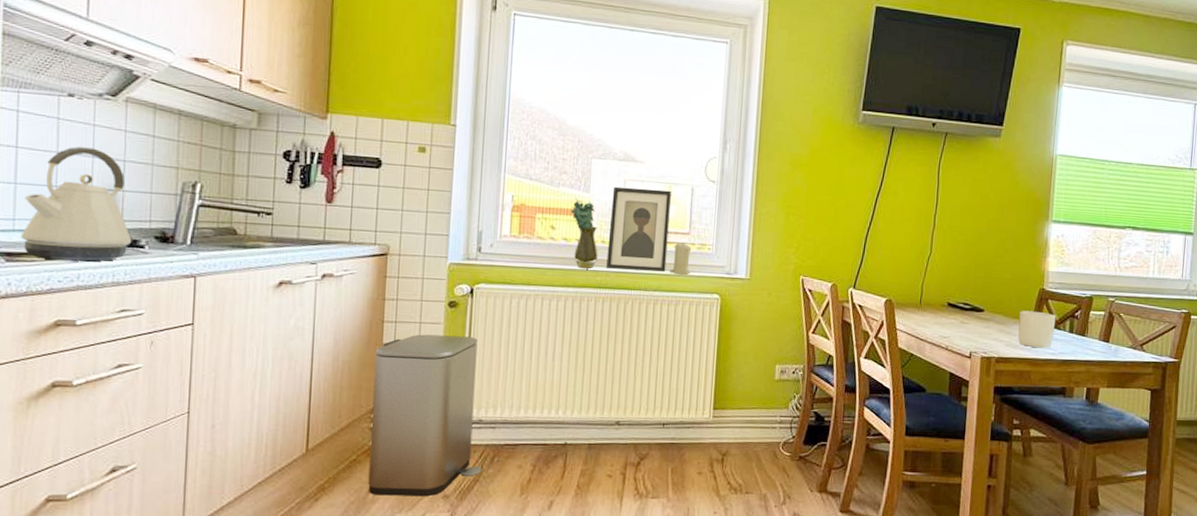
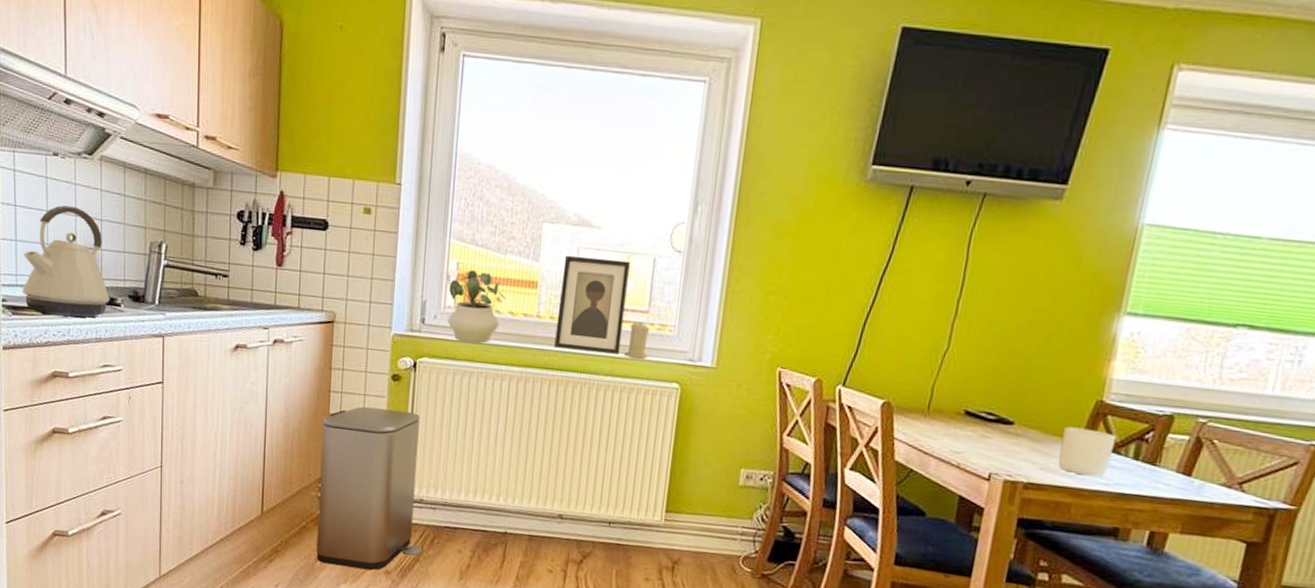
potted plant: none [503,202,560,269] -> present [447,270,506,344]
vase: present [570,197,598,270] -> none [517,267,546,348]

